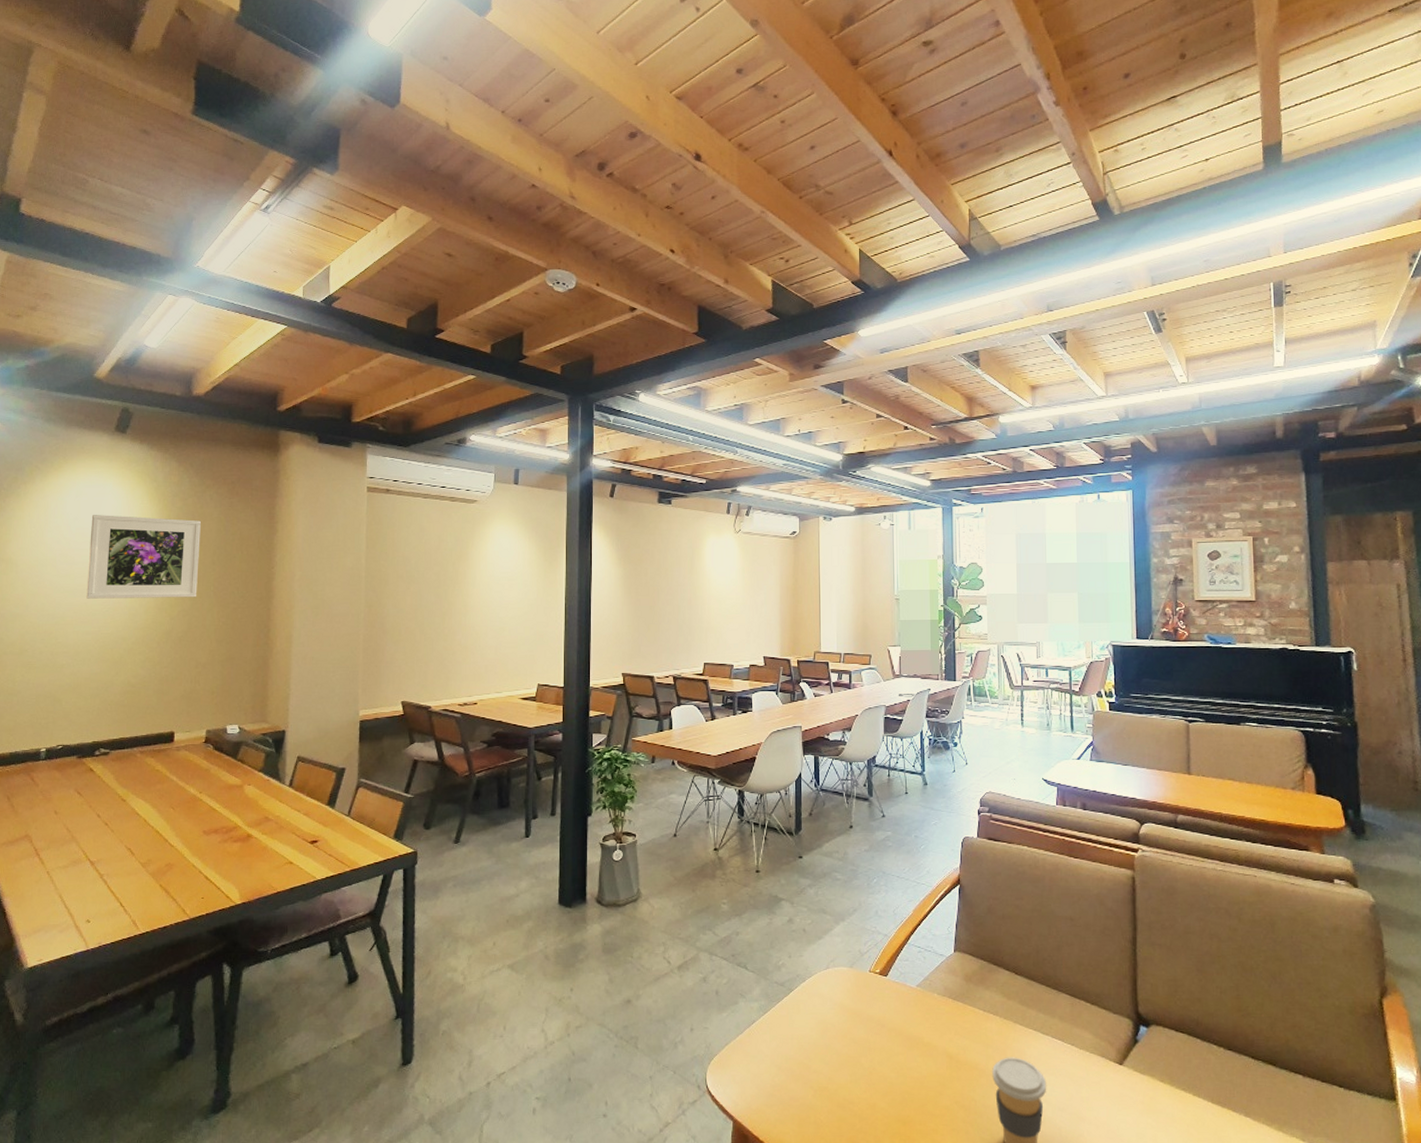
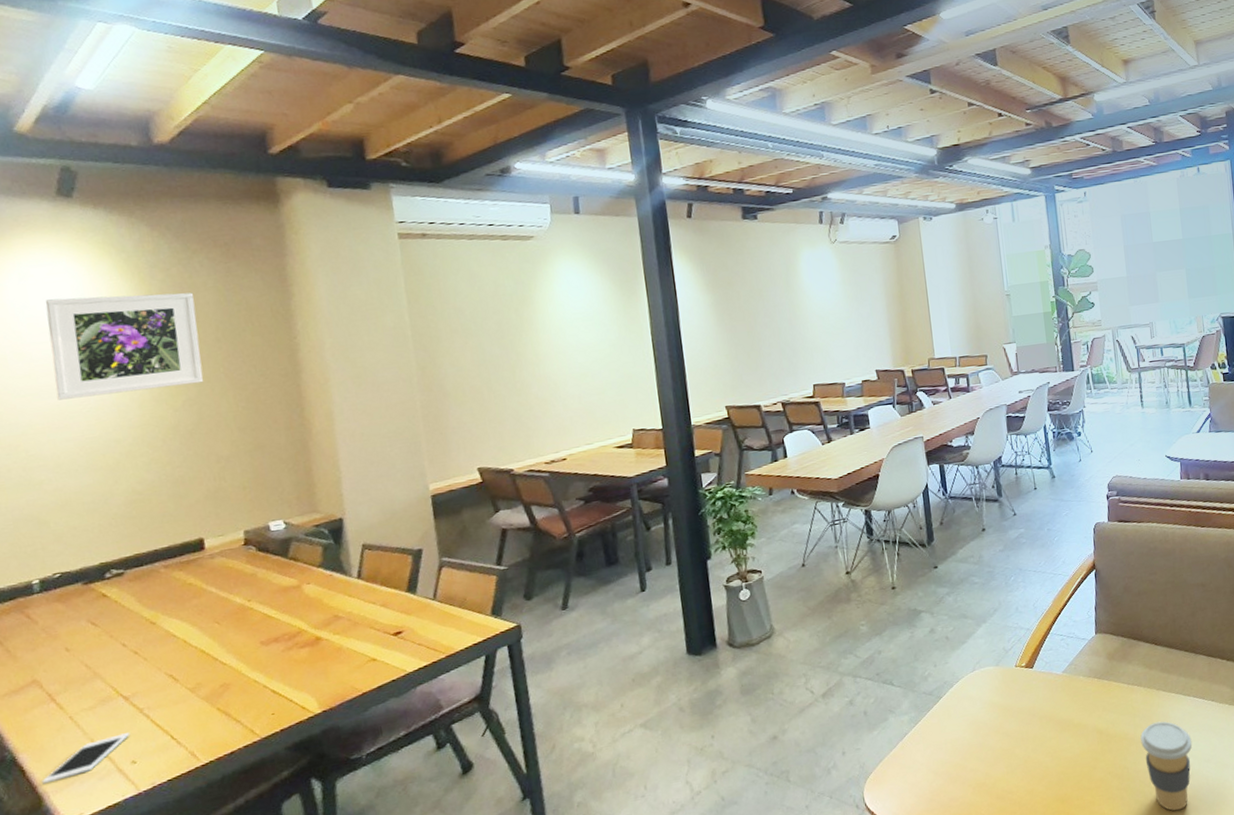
cell phone: none [17,894,90,928] -> present [42,732,131,784]

